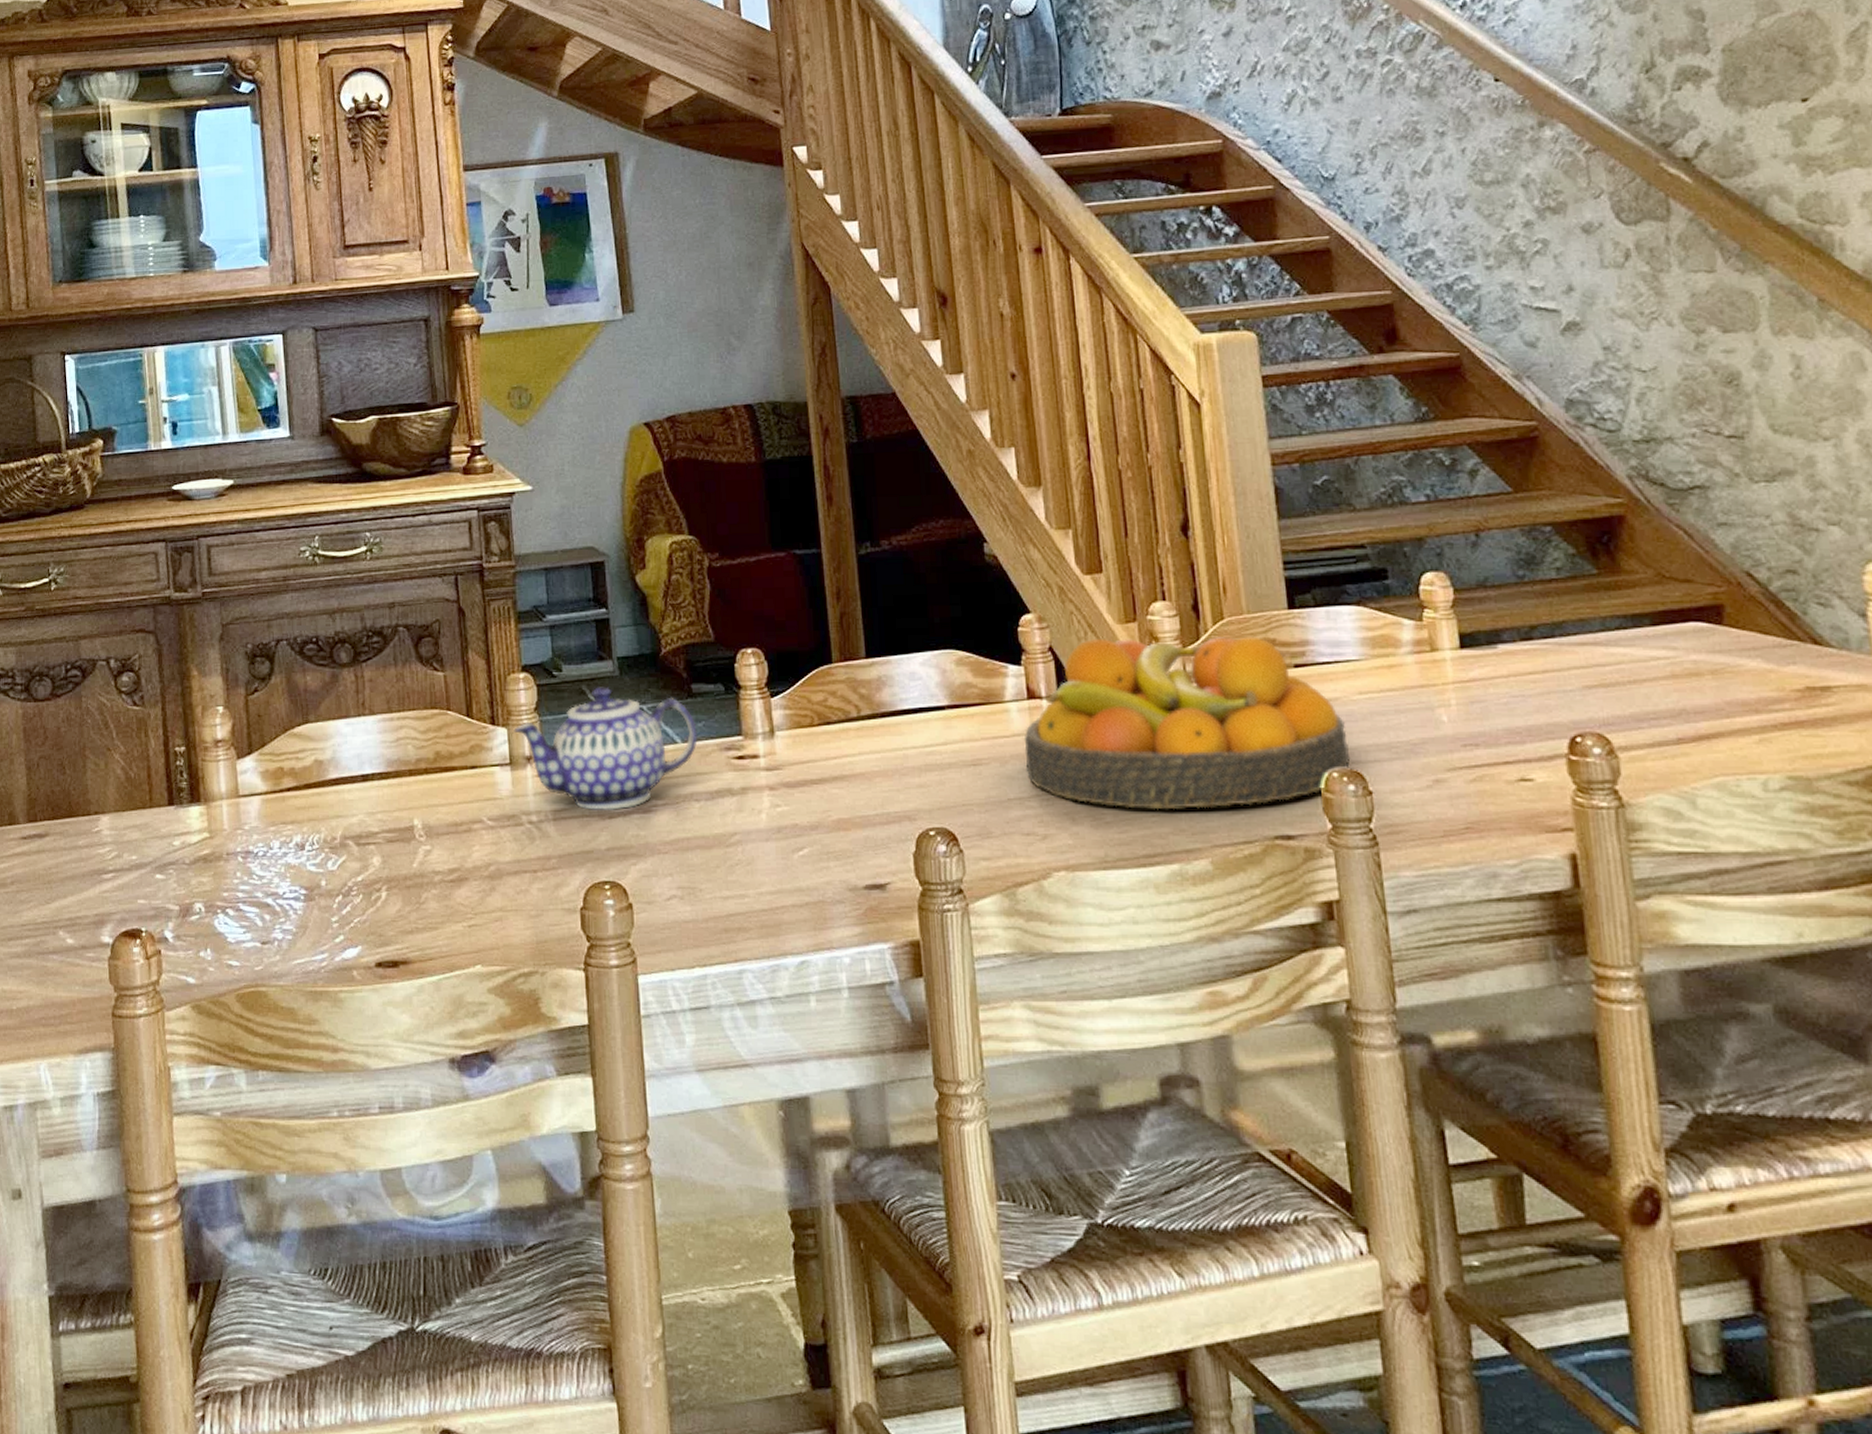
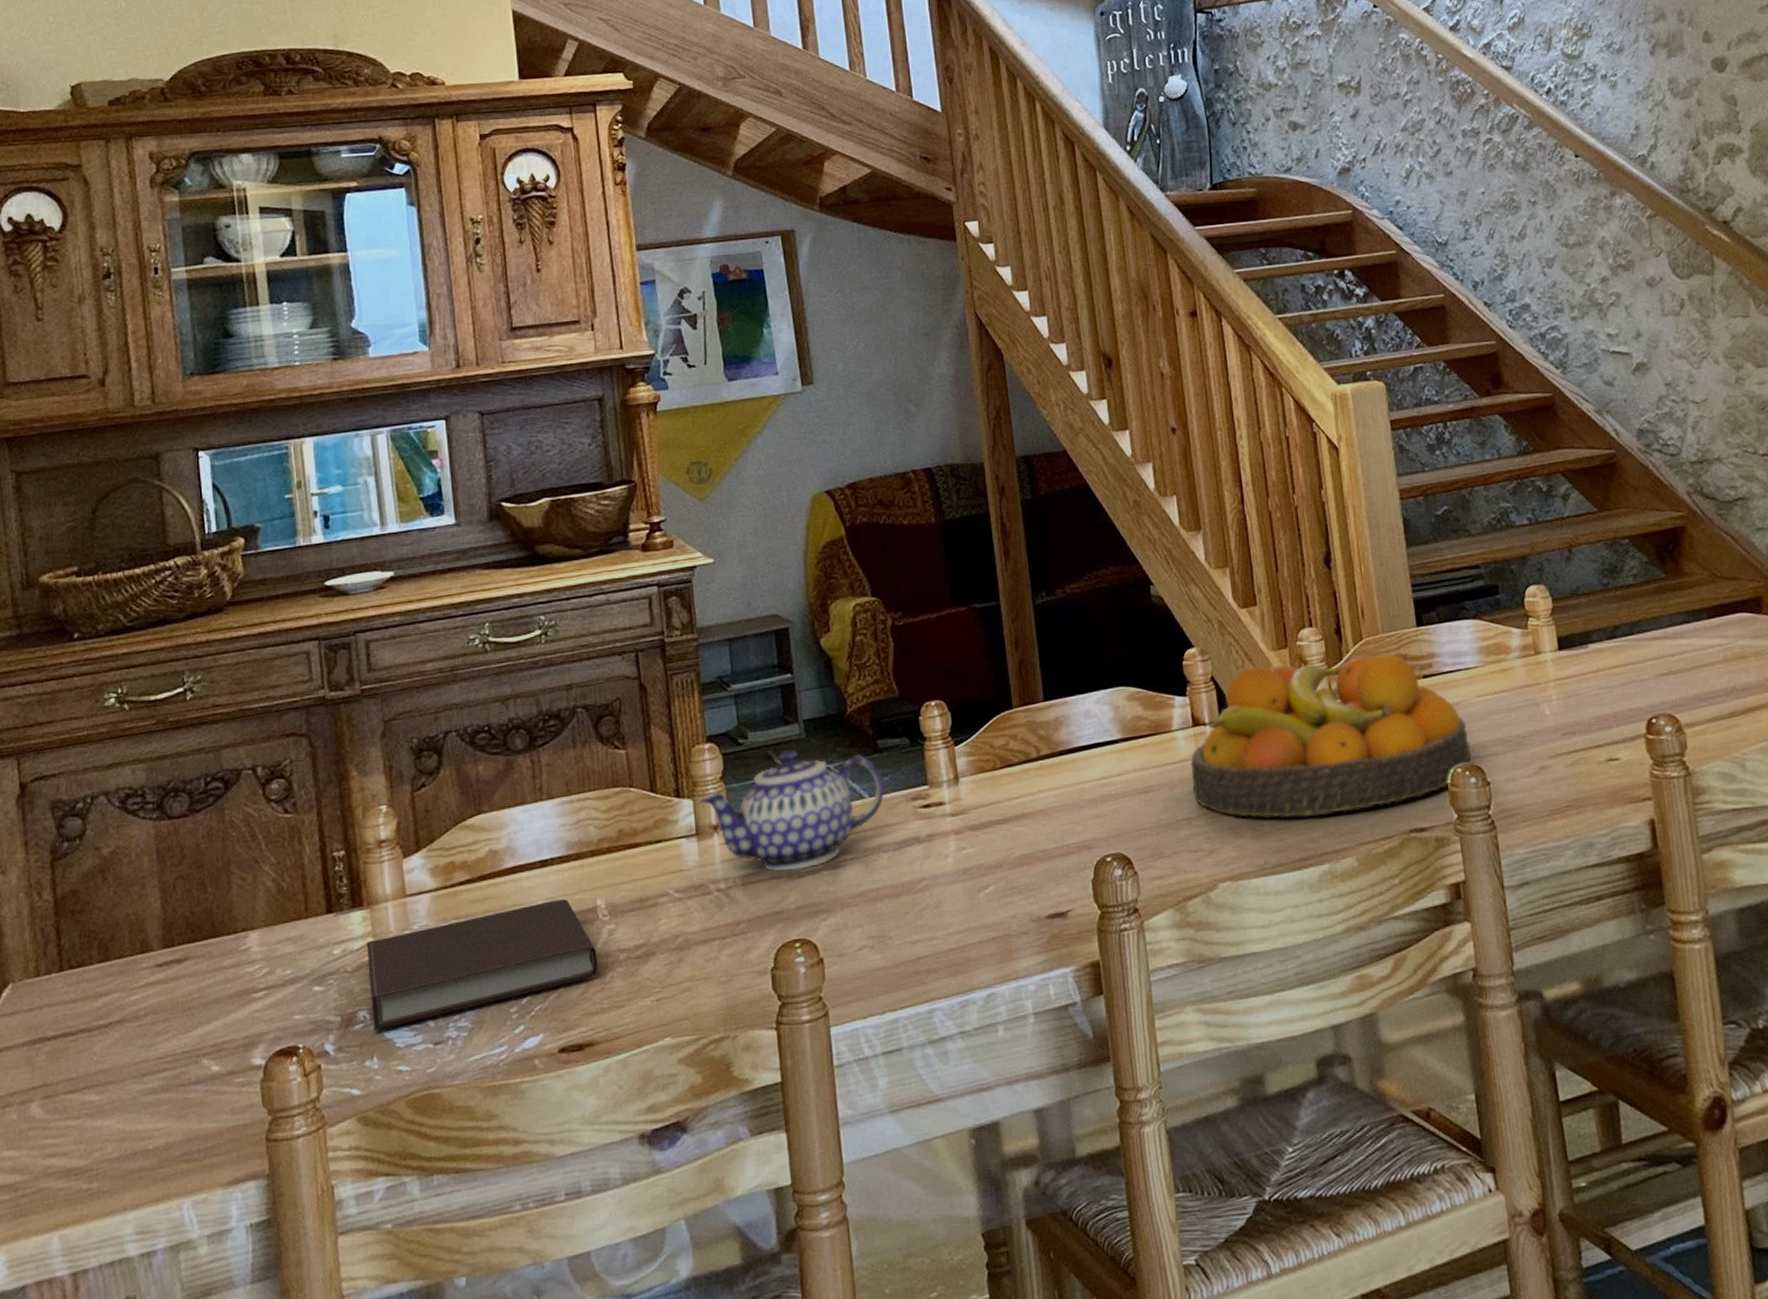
notebook: none [202,816,414,923] -> present [366,899,598,1031]

